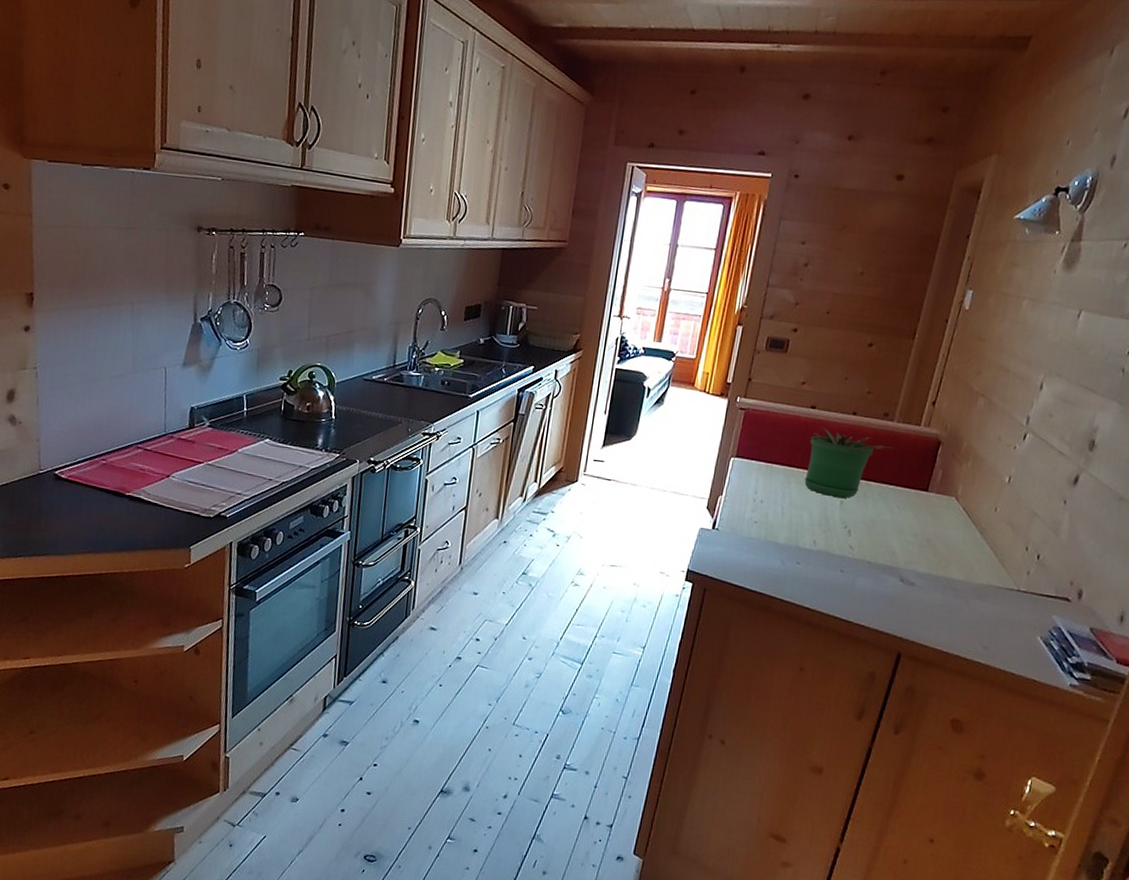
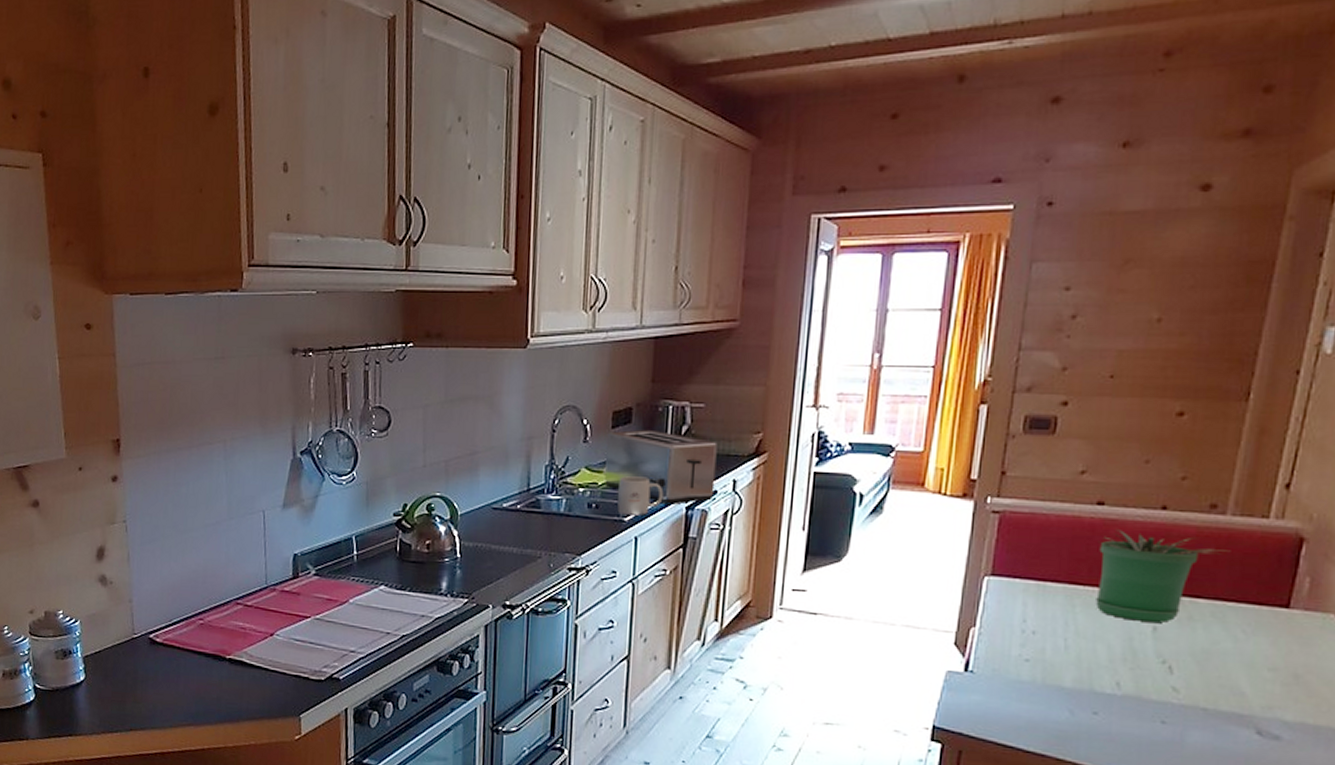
toaster: none [456,323,545,387] -> present [605,429,717,505]
mug: none [464,360,502,394] -> present [617,476,664,516]

